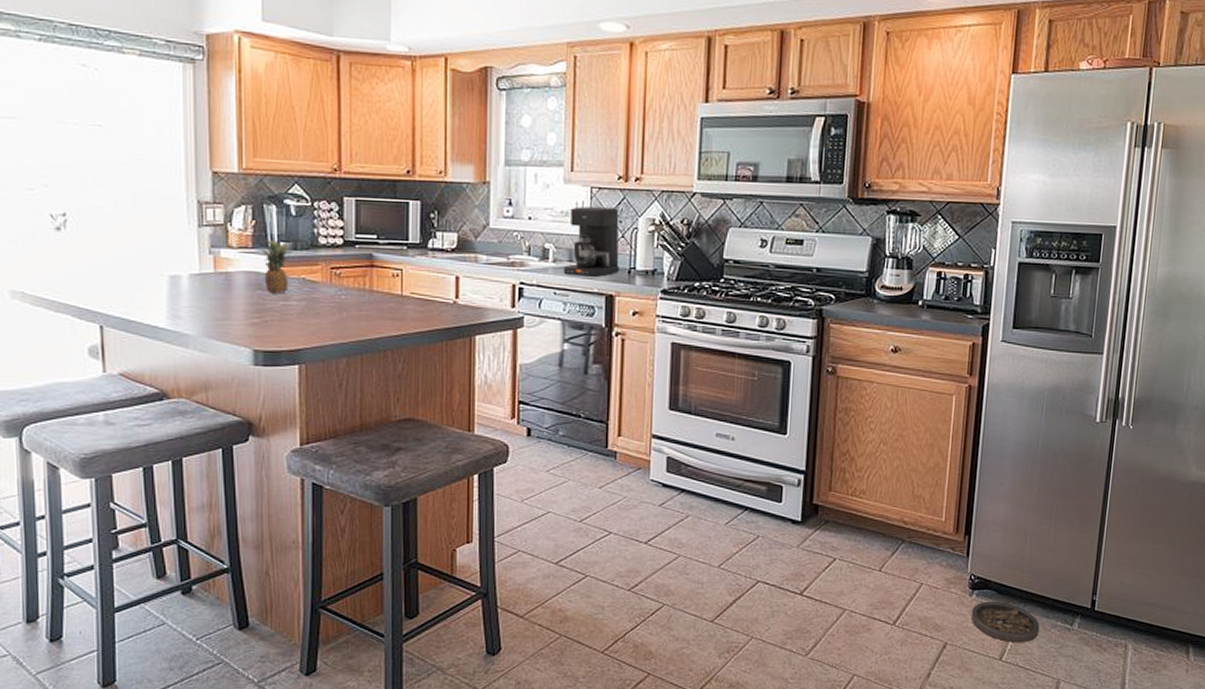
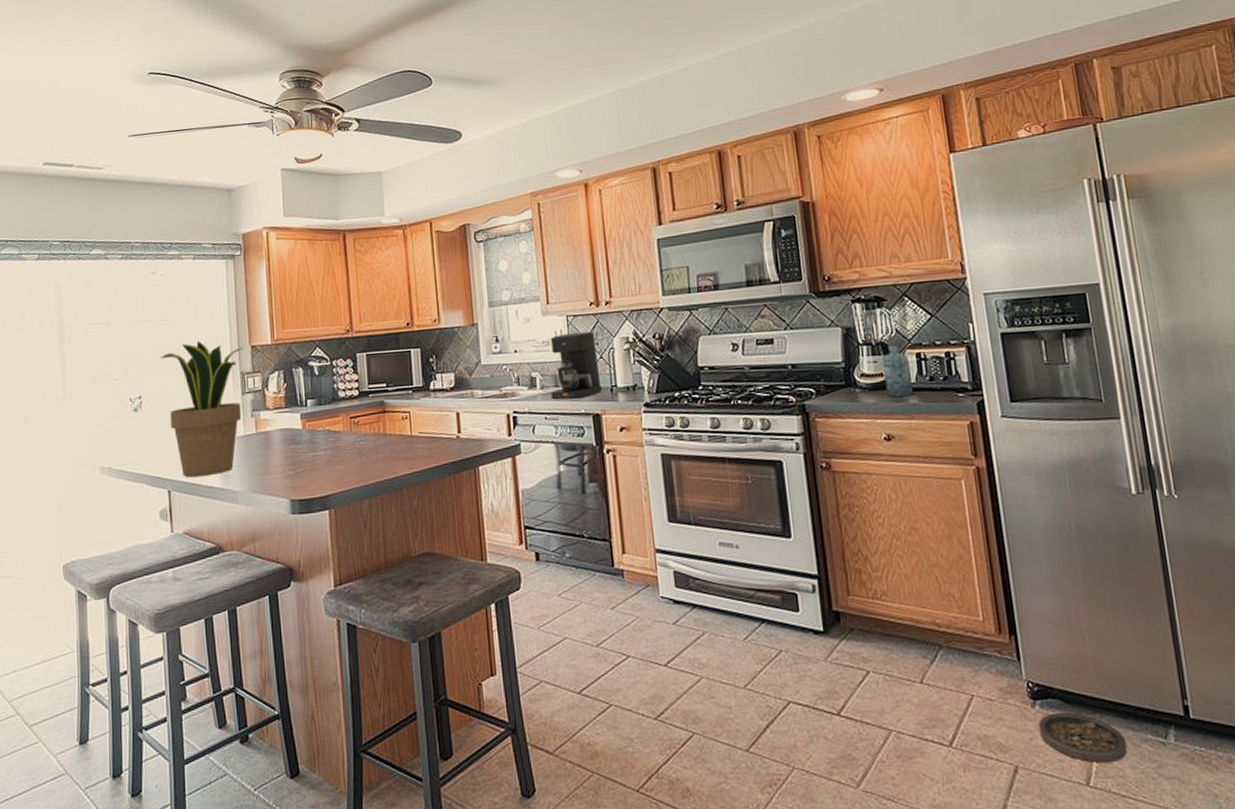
potted plant: none [93,157,201,314] -> present [161,341,242,478]
fruit: present [262,240,292,294] -> none [293,399,317,447]
canister: none [902,261,930,313] -> present [881,345,913,398]

